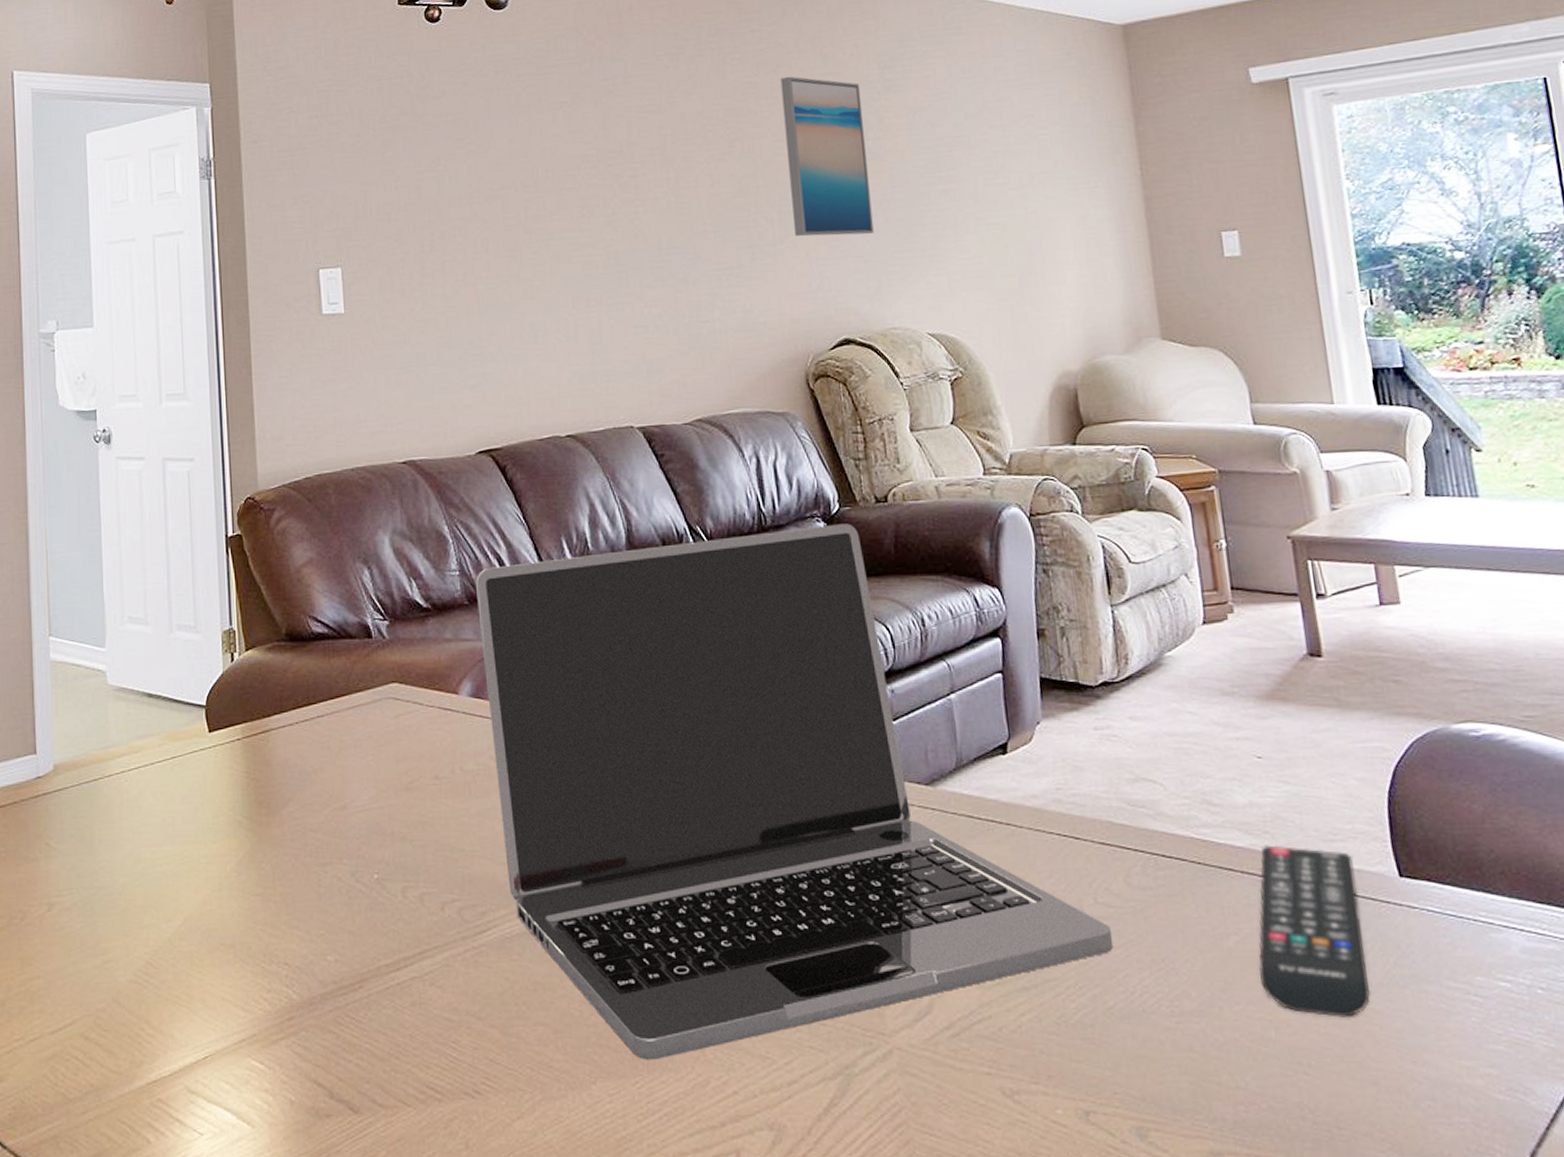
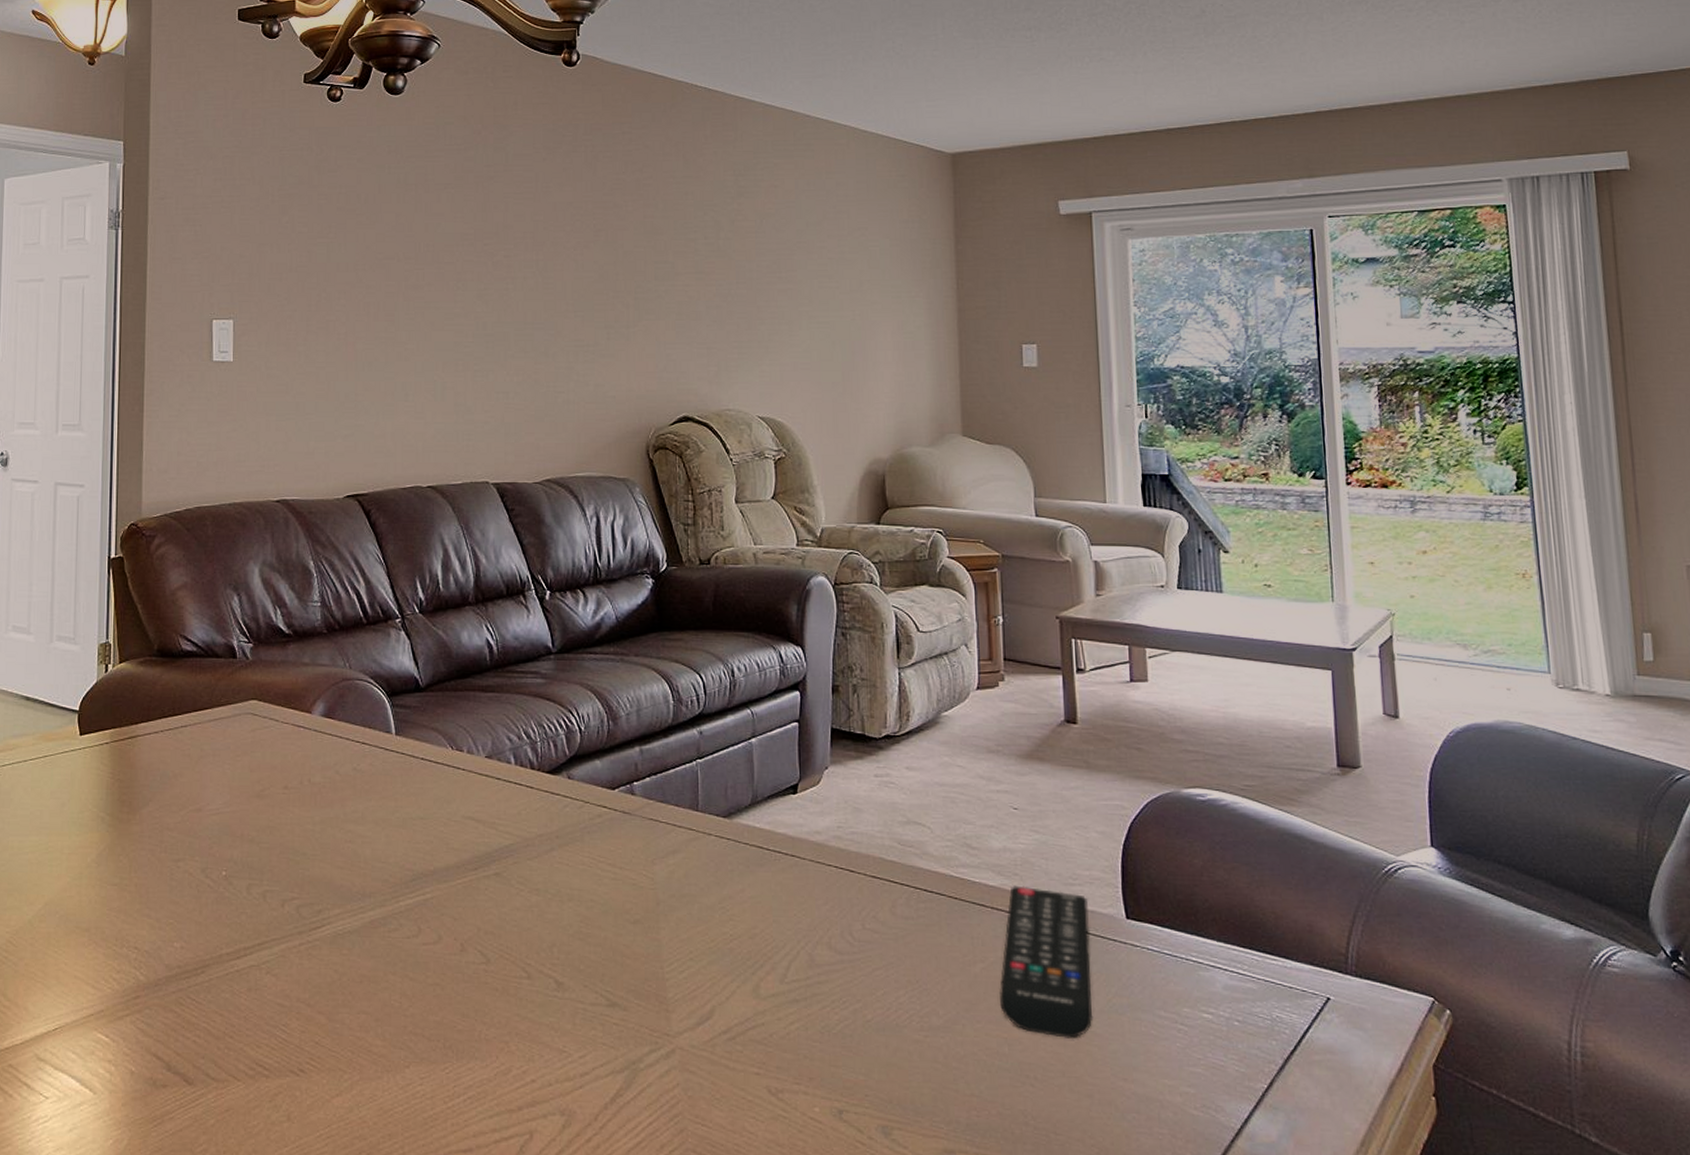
laptop: present [475,523,1114,1061] -> none [334,581,876,1049]
wall art: present [780,76,874,237] -> none [645,176,718,323]

